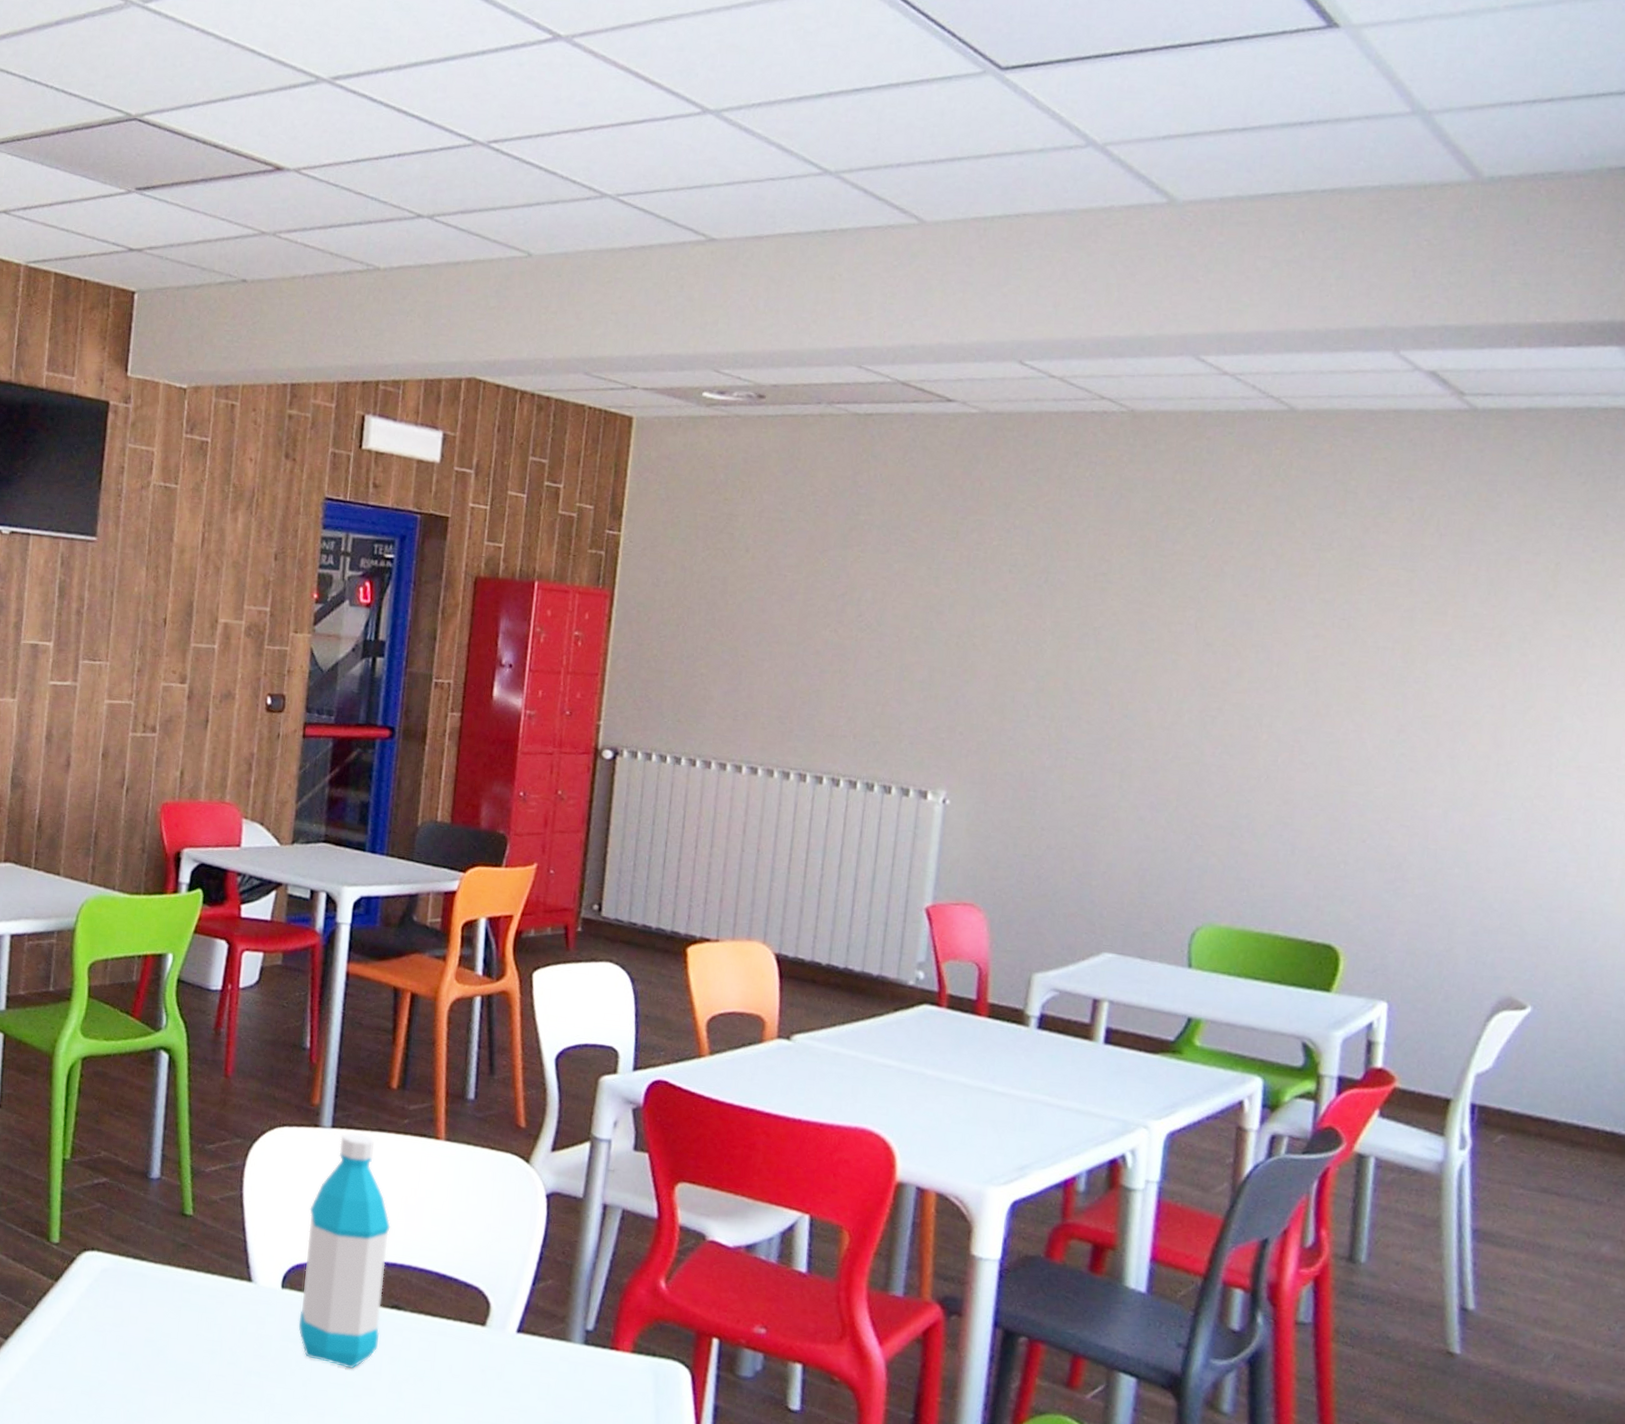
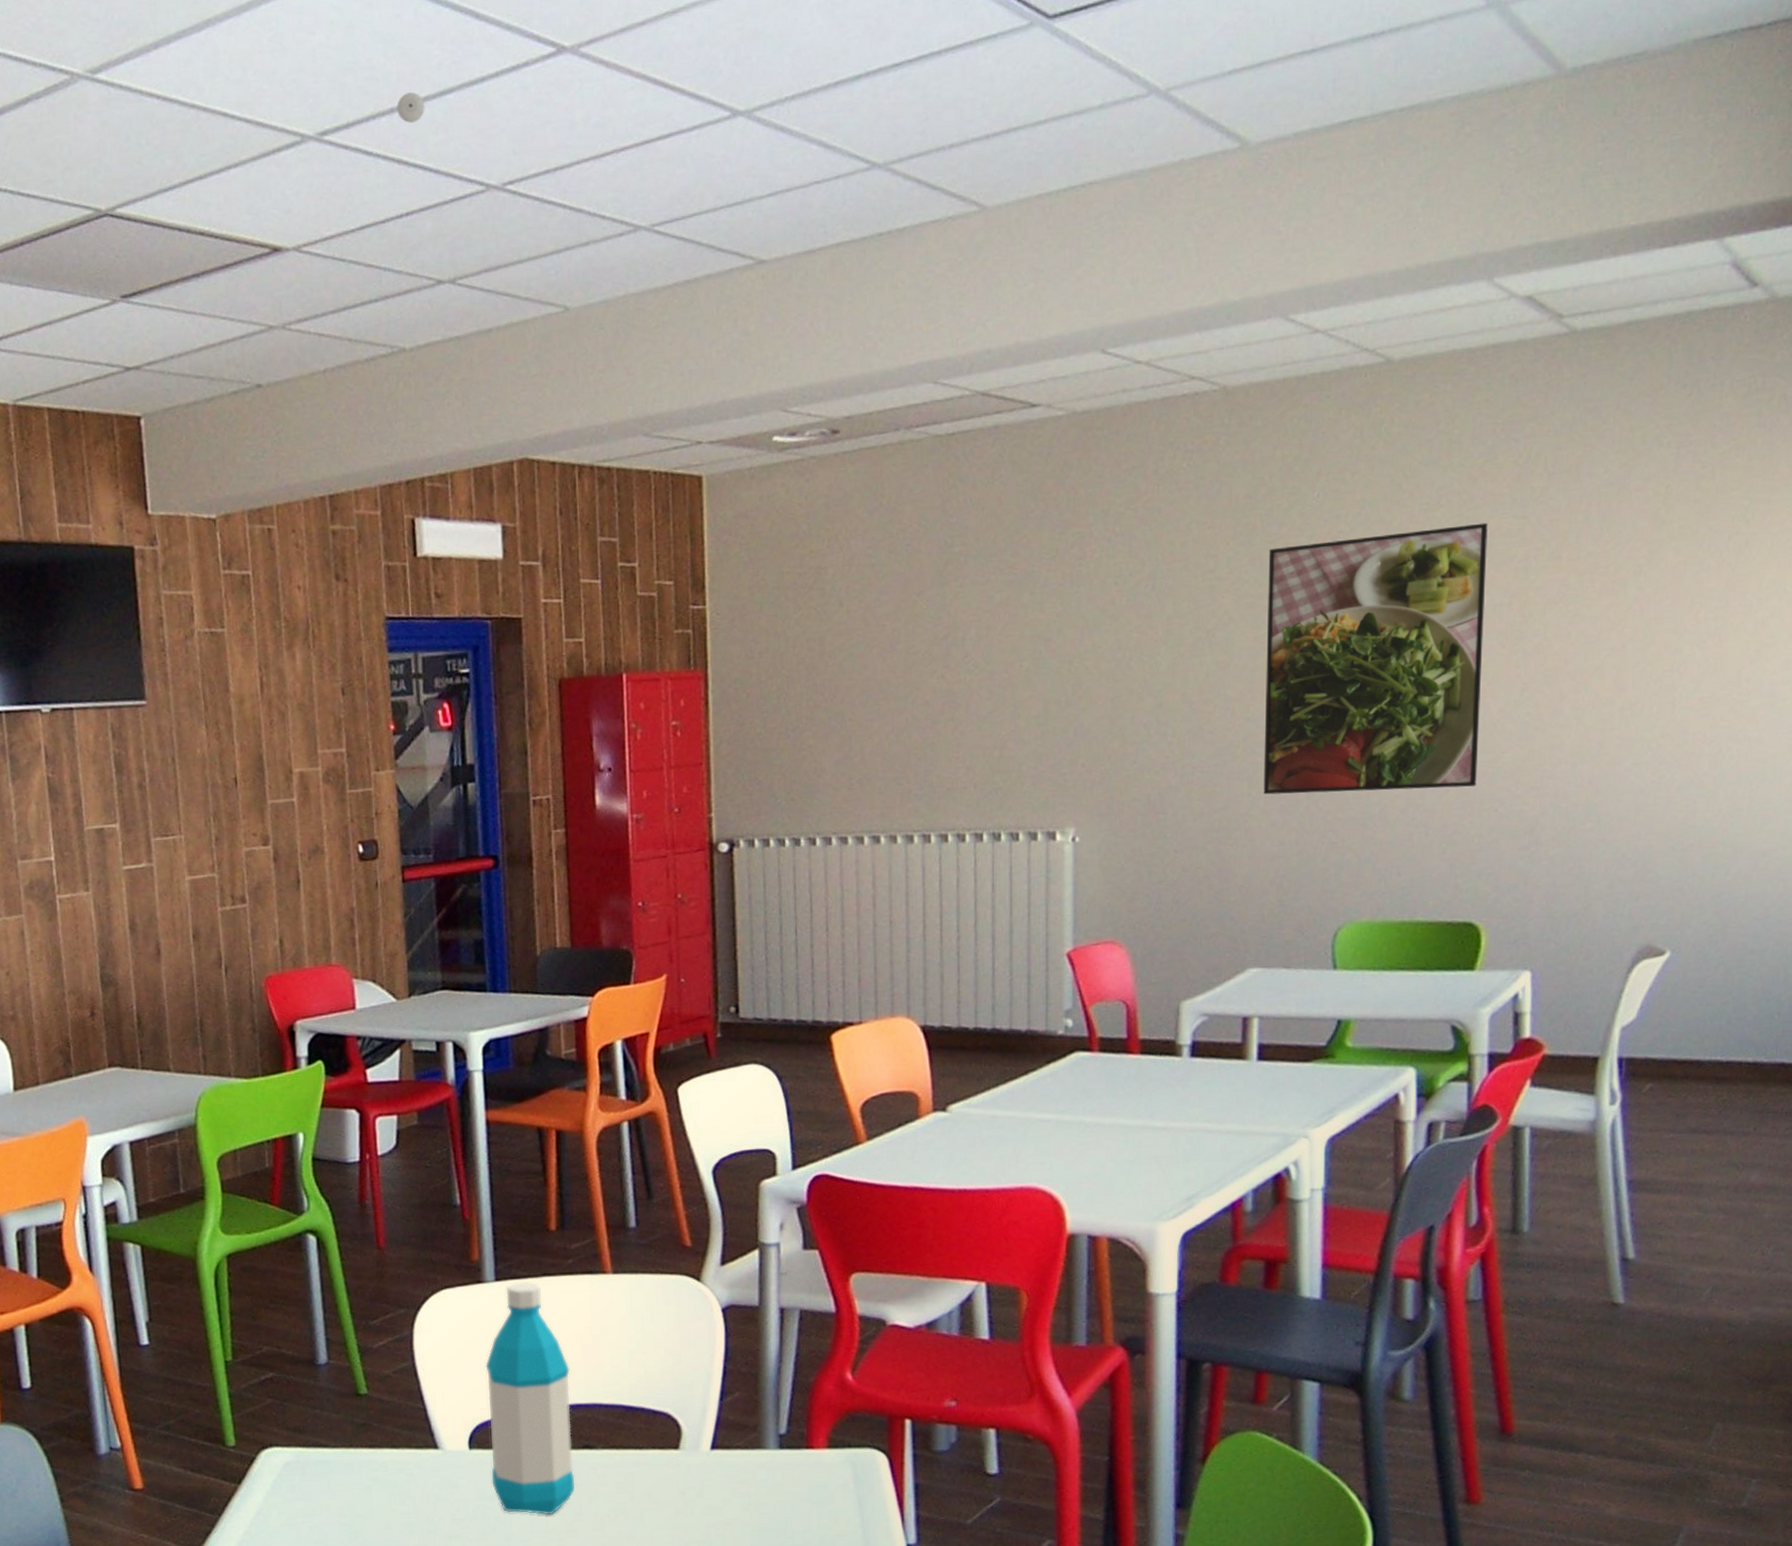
smoke detector: none [404,55,429,80] -> present [397,92,425,123]
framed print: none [1134,562,1377,815] -> present [1263,522,1488,795]

